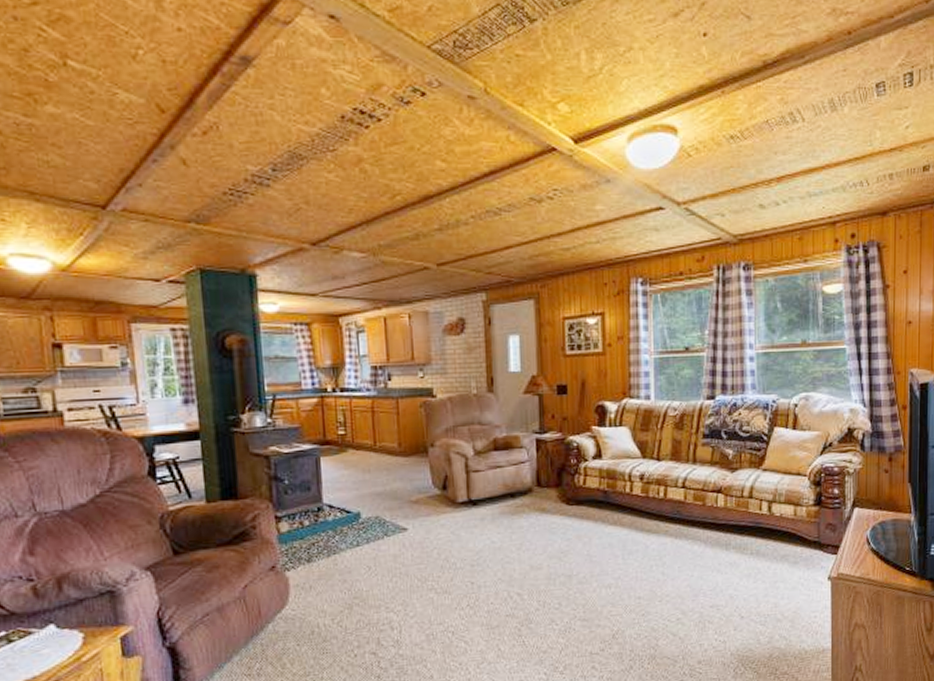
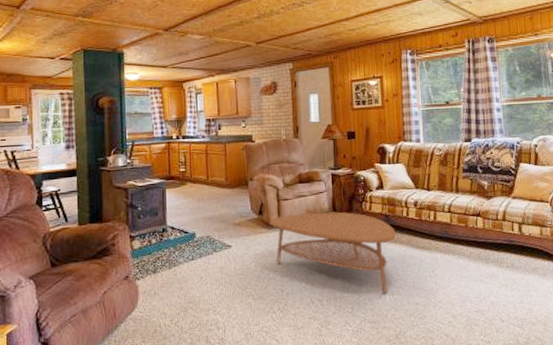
coffee table: none [456,486,616,586] -> present [270,212,396,293]

